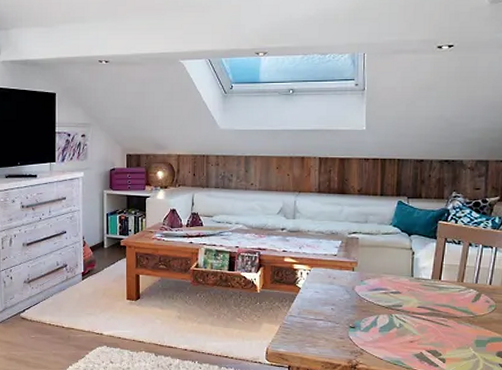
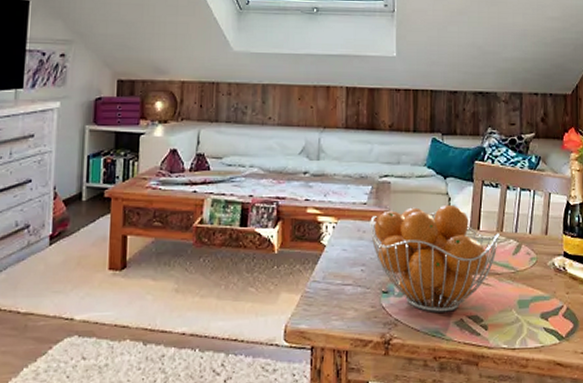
fruit basket: none [339,258,460,346] -> present [370,204,499,312]

